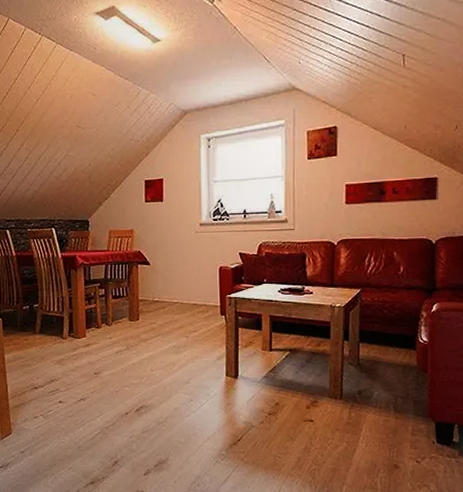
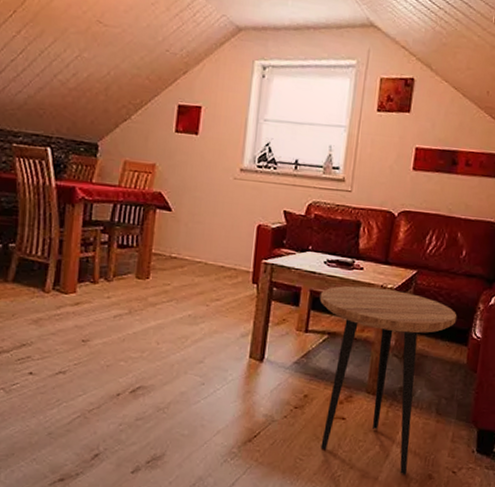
side table: none [278,307,403,467] -> present [319,285,457,475]

